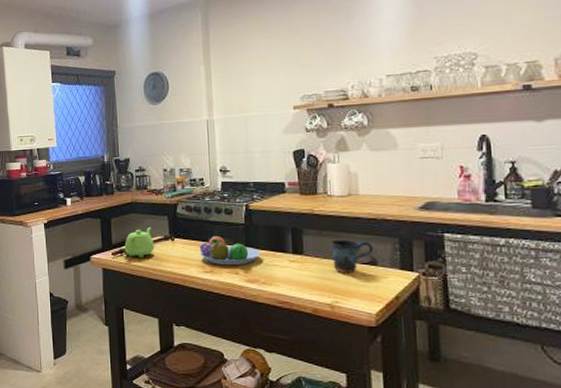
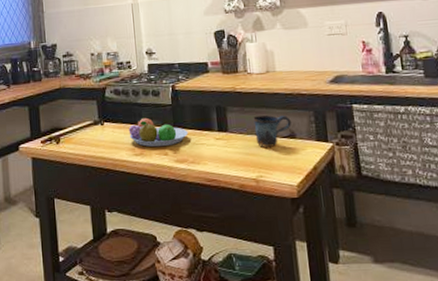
teapot: present [124,226,154,258] -> none [53,112,84,145]

